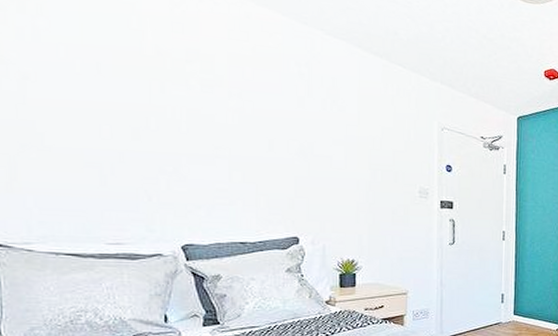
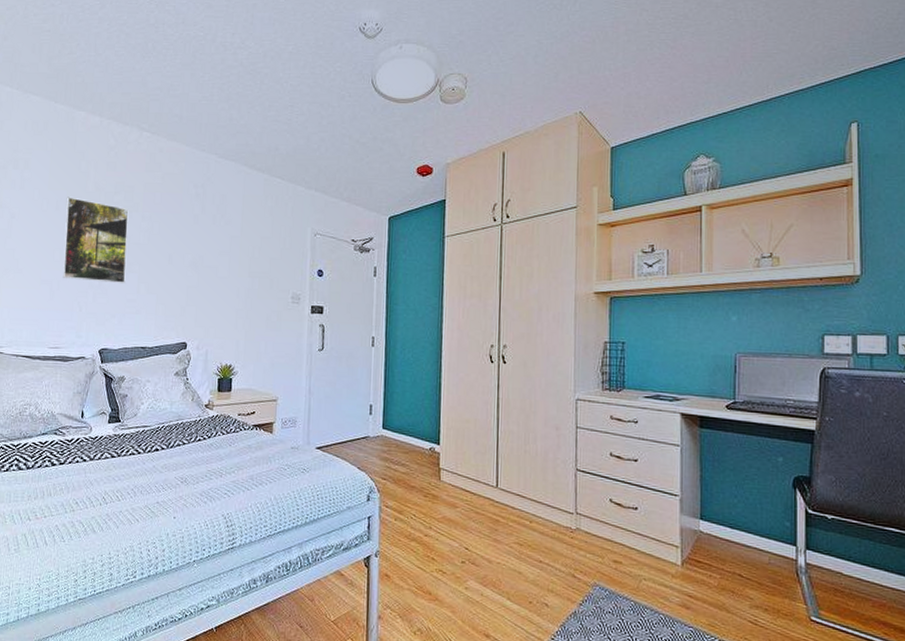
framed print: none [114,59,211,171] -> present [63,197,129,284]

